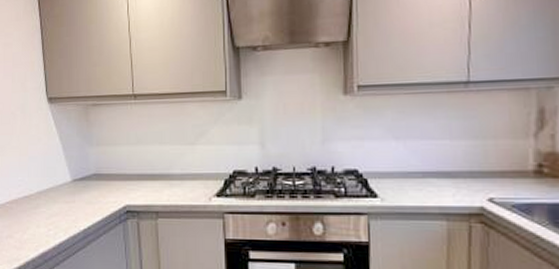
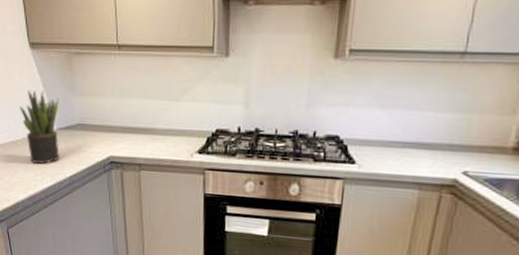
potted plant: none [35,142,75,218] -> present [20,89,60,164]

